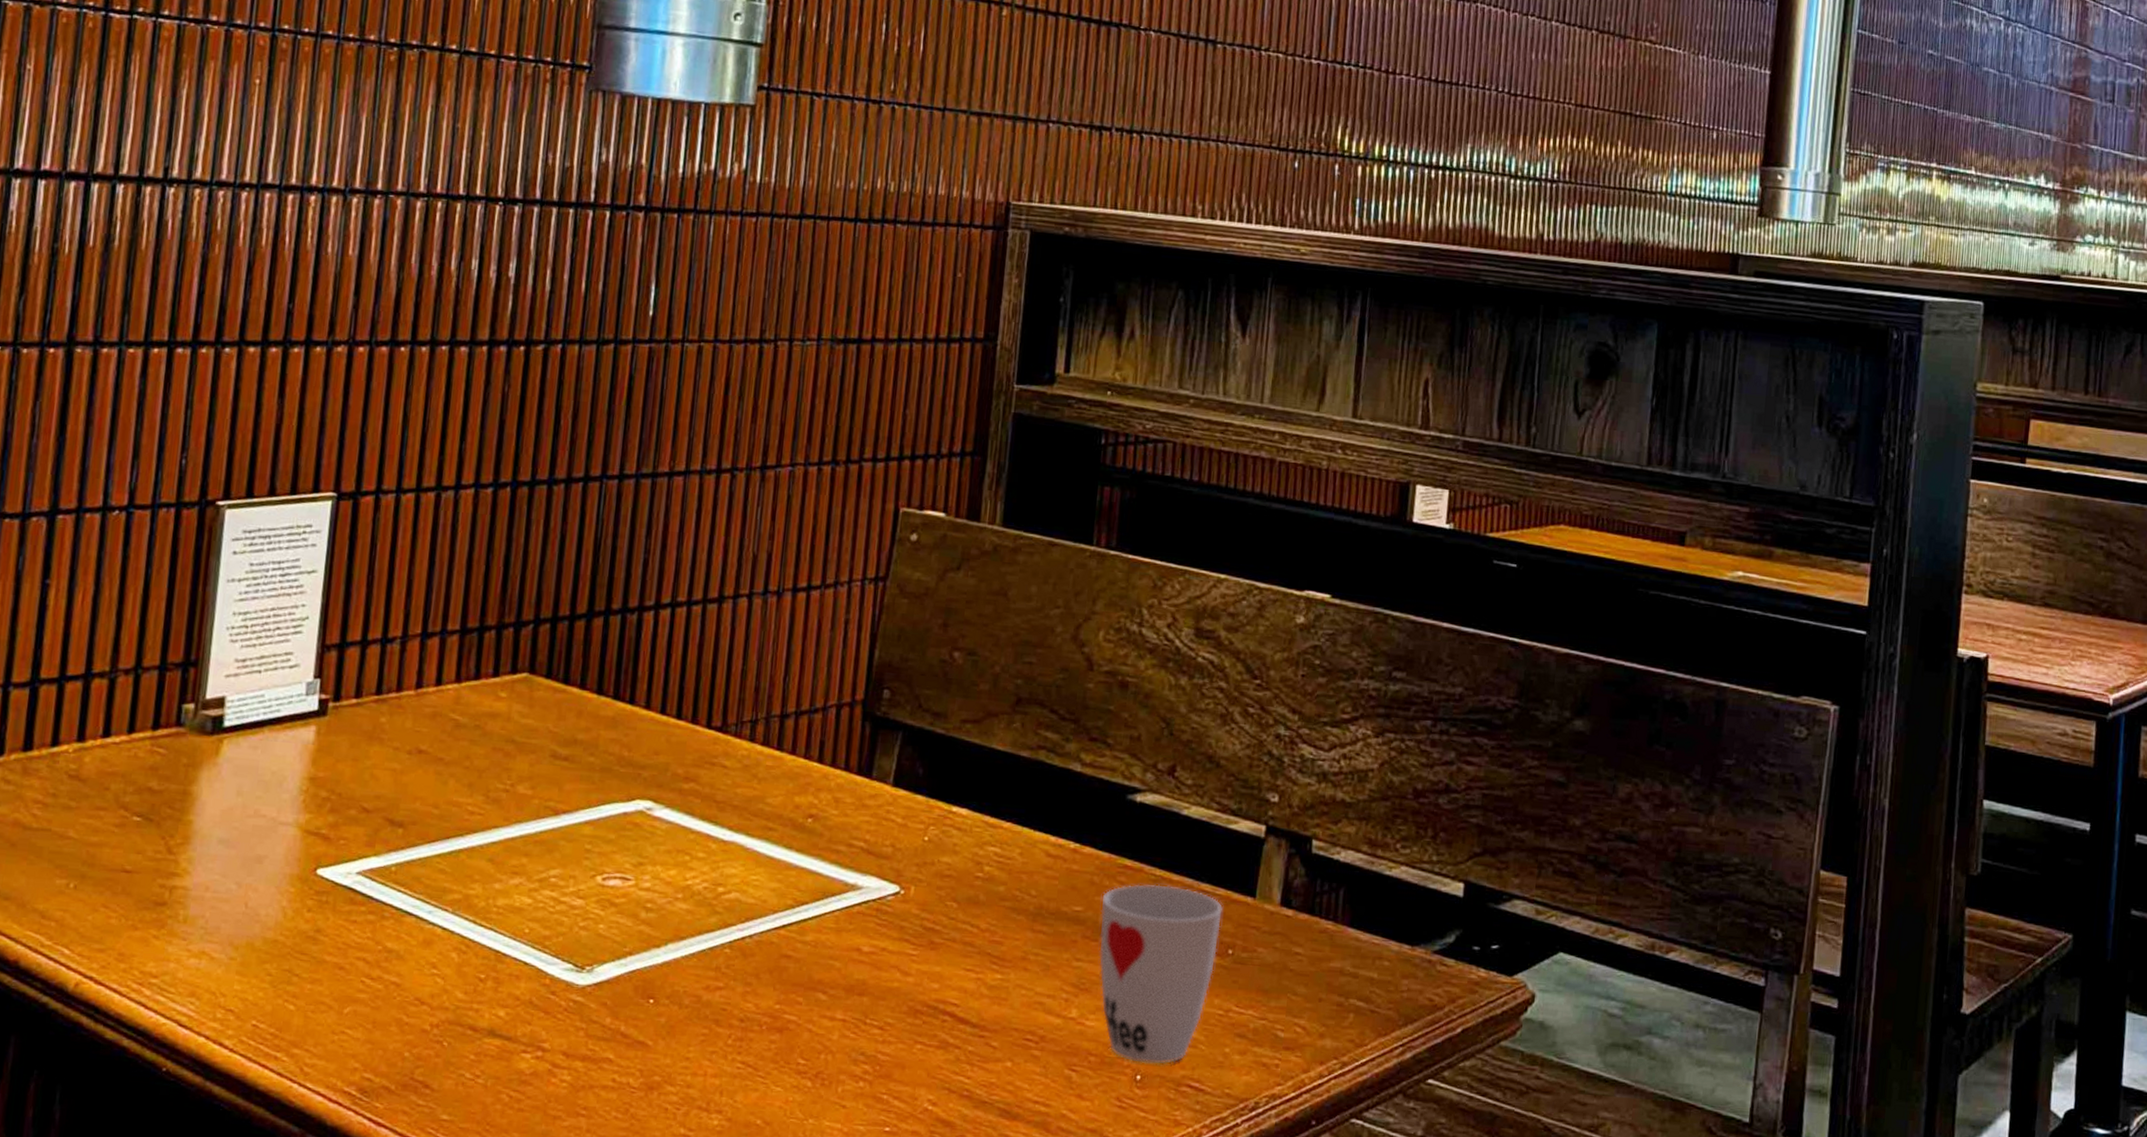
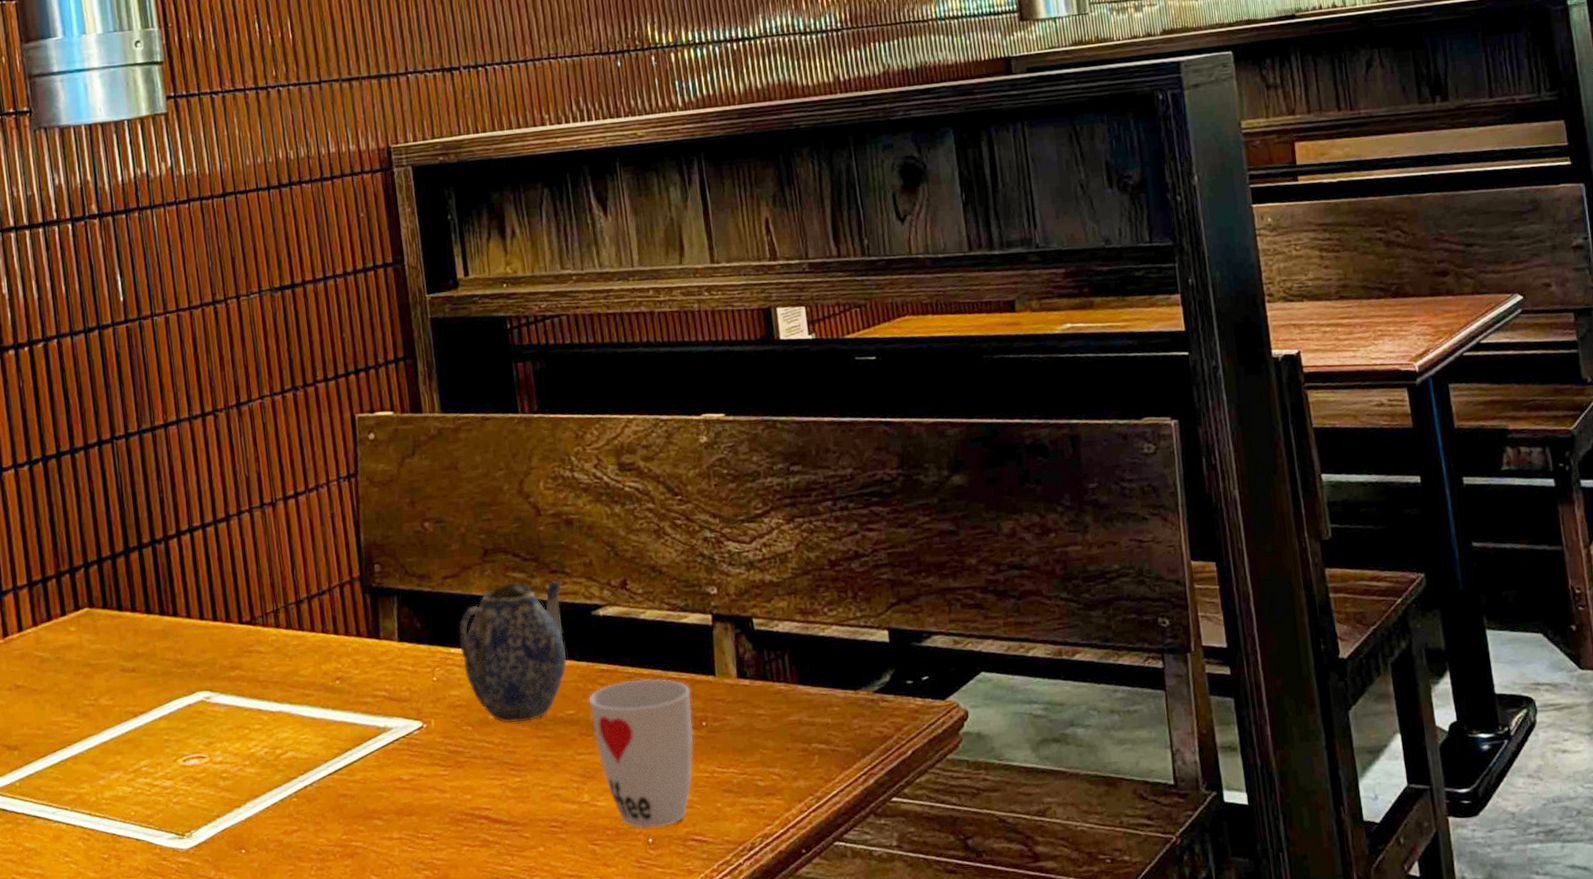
teapot: none [963,743,1101,910] -> present [458,580,567,723]

